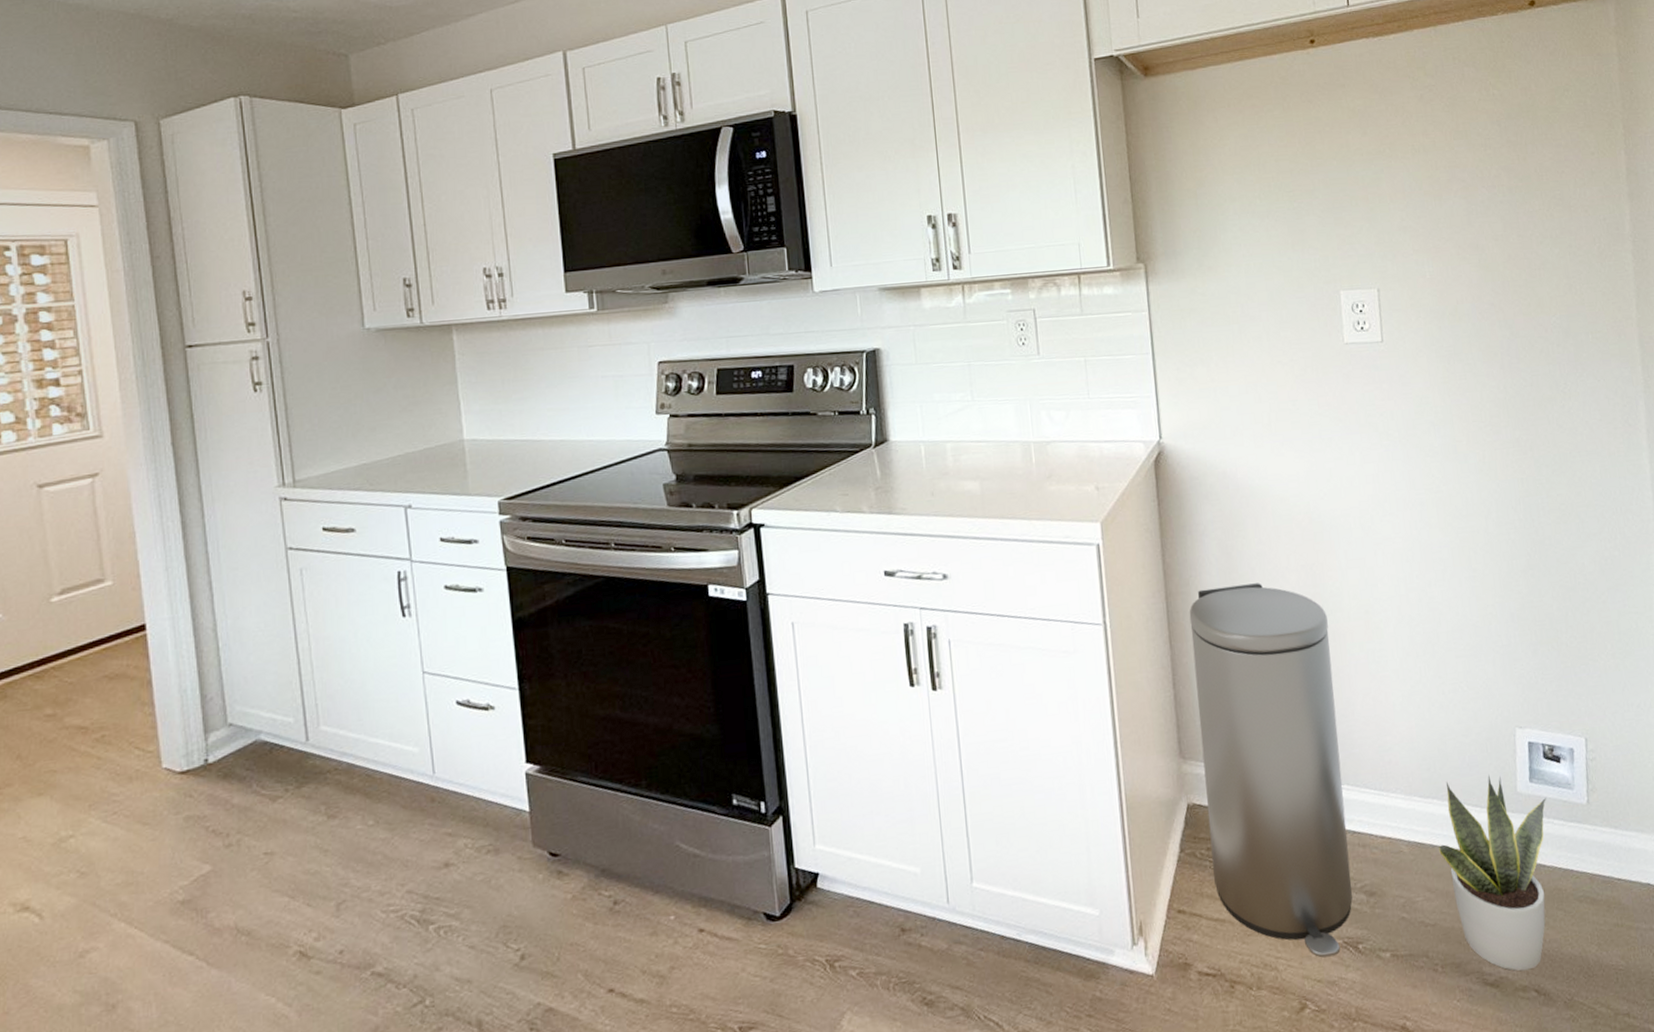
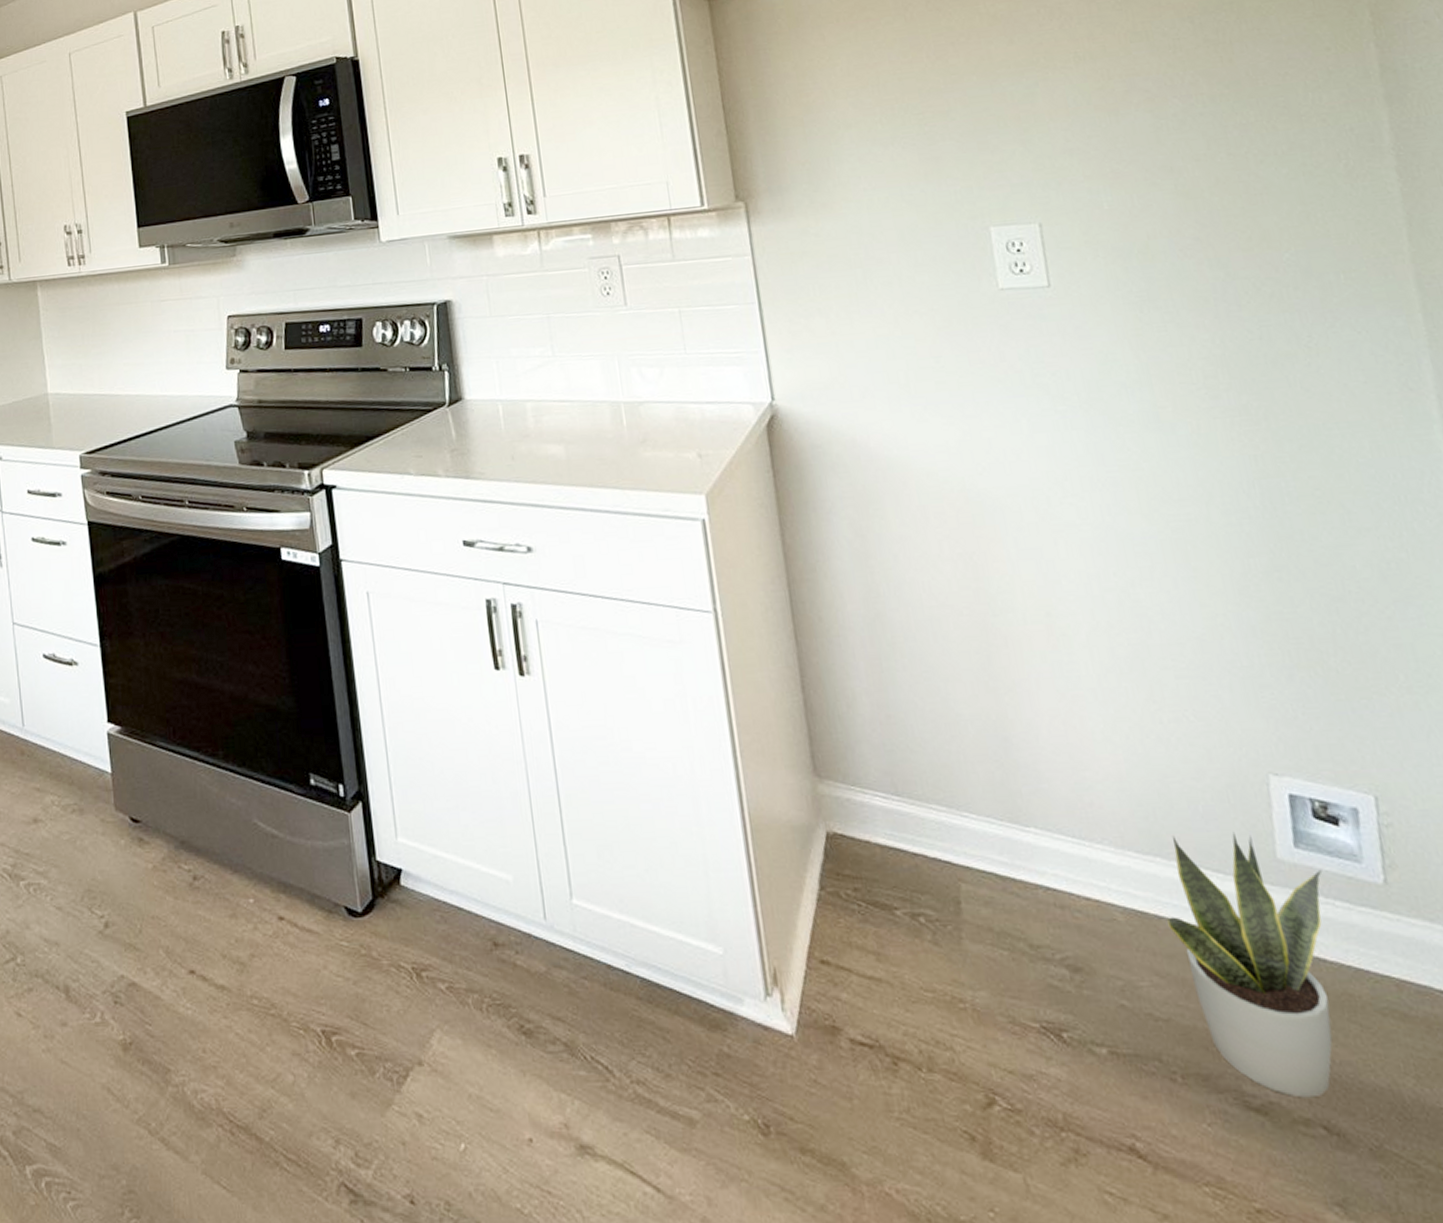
pedal bin: present [1189,583,1353,958] -> none [817,572,1051,1043]

